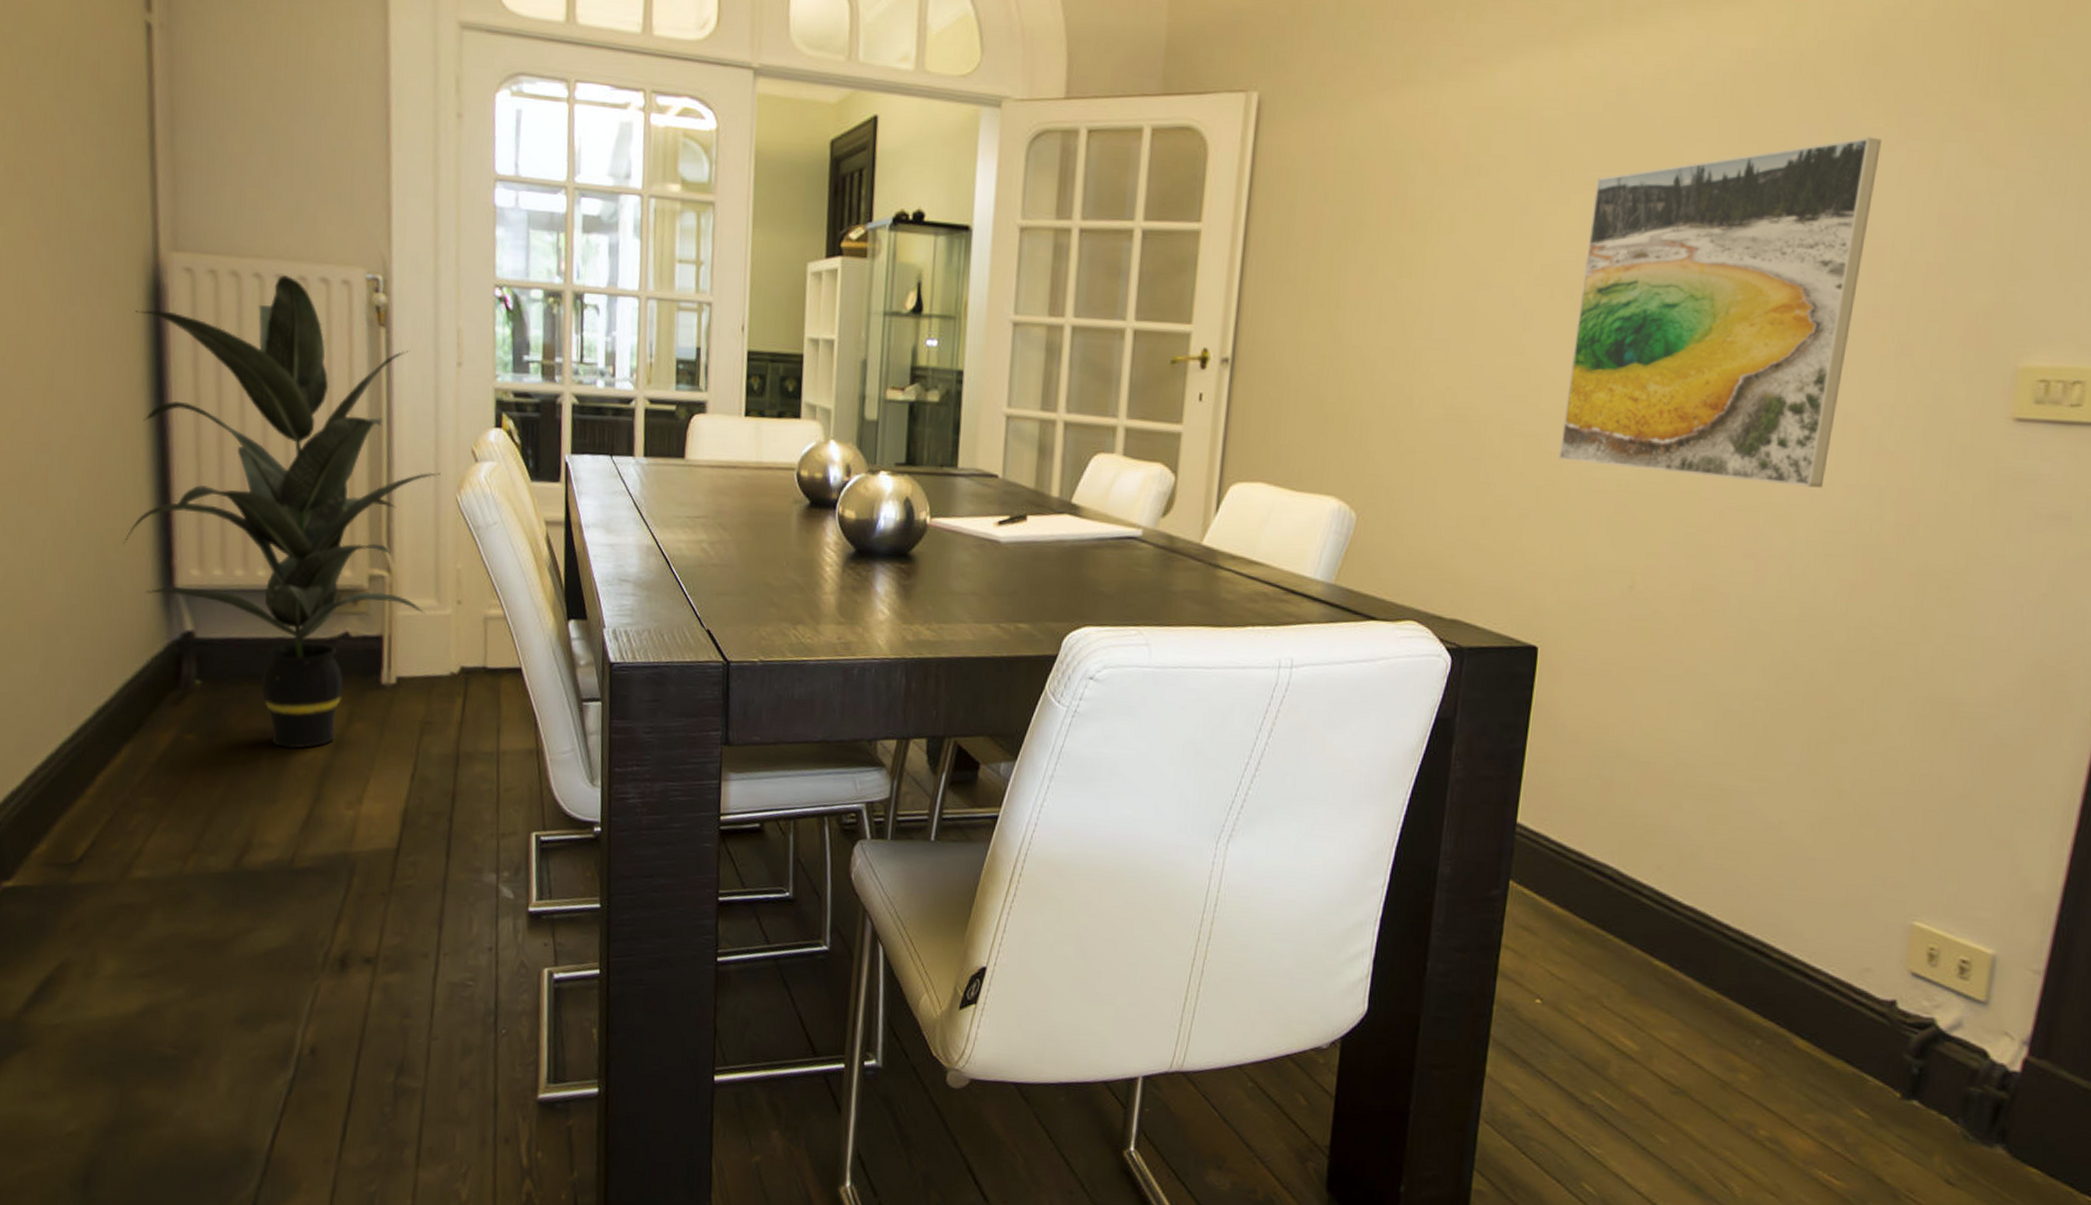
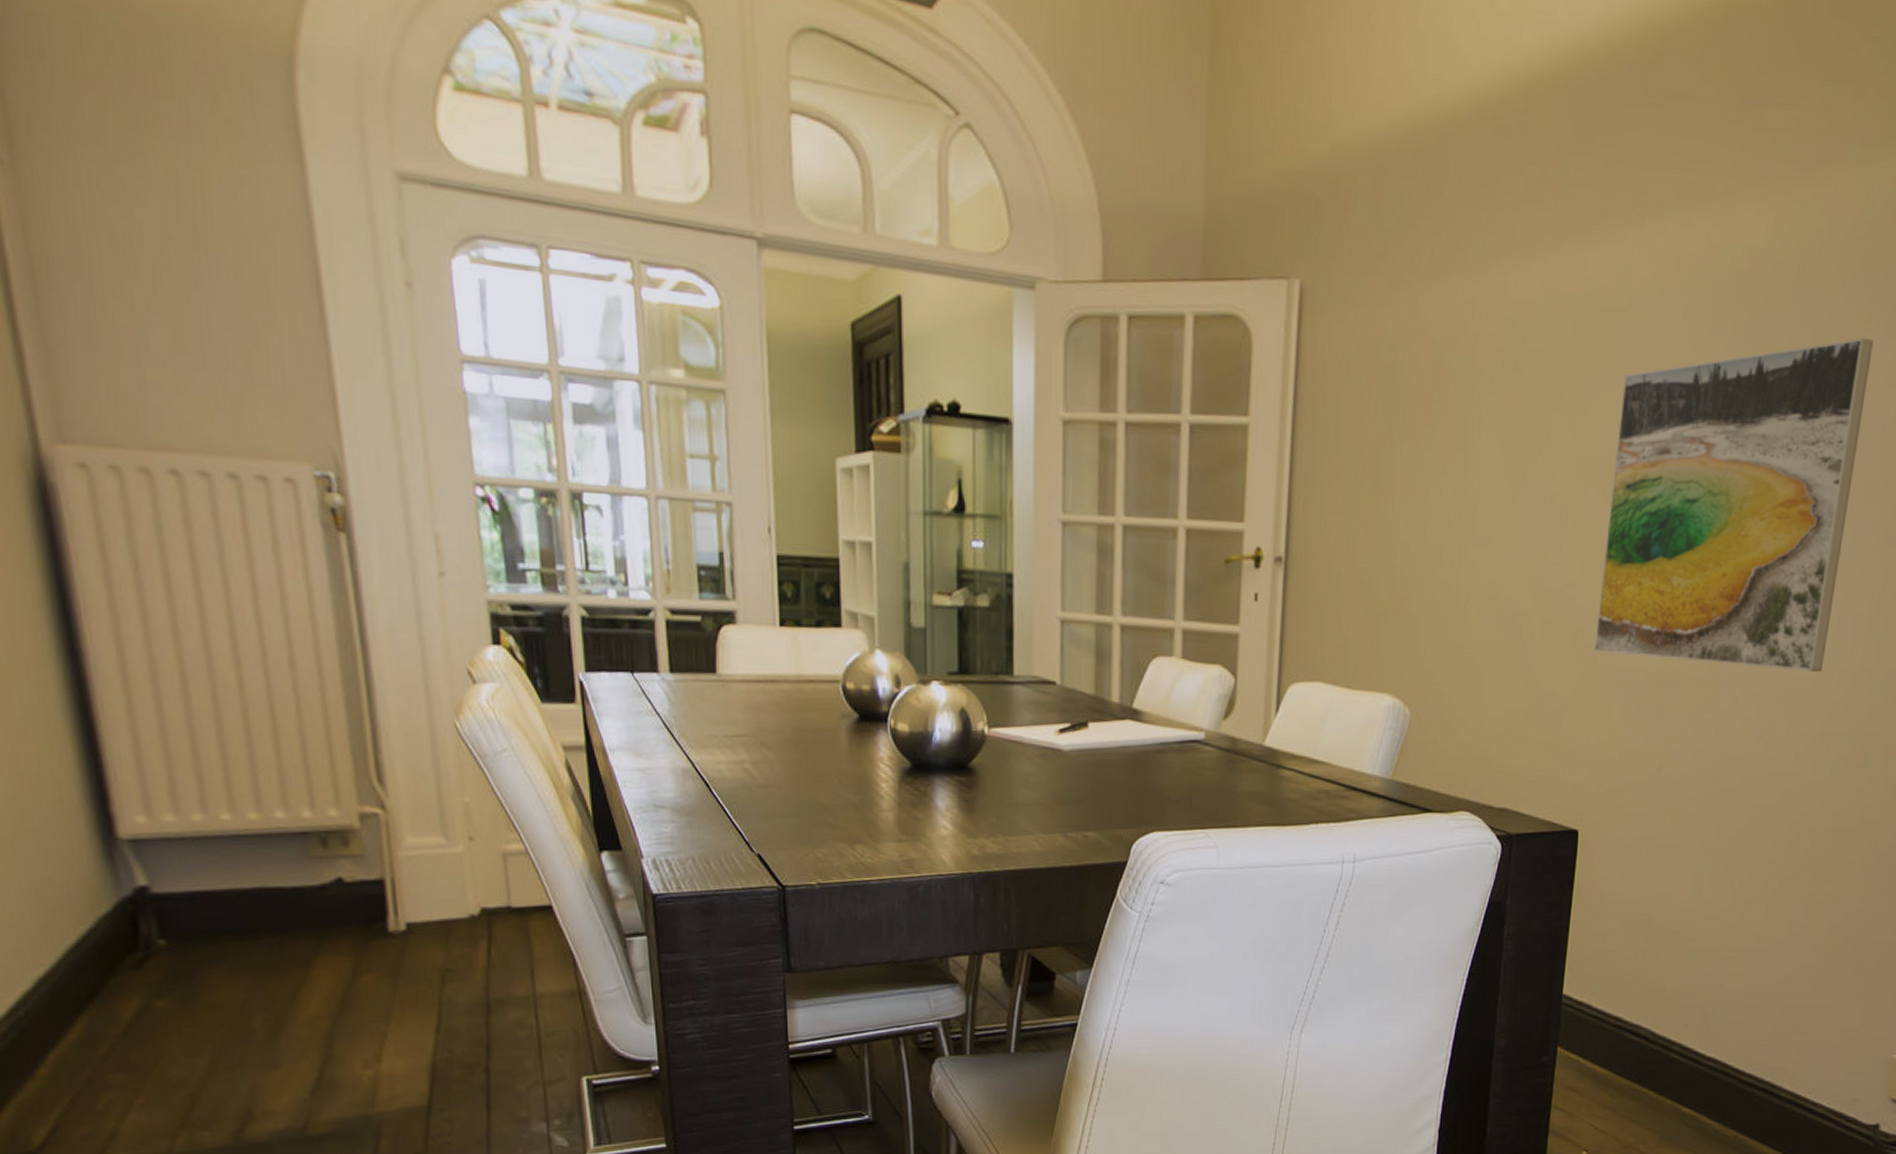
indoor plant: present [123,274,441,749] -> none [18,471,433,1009]

